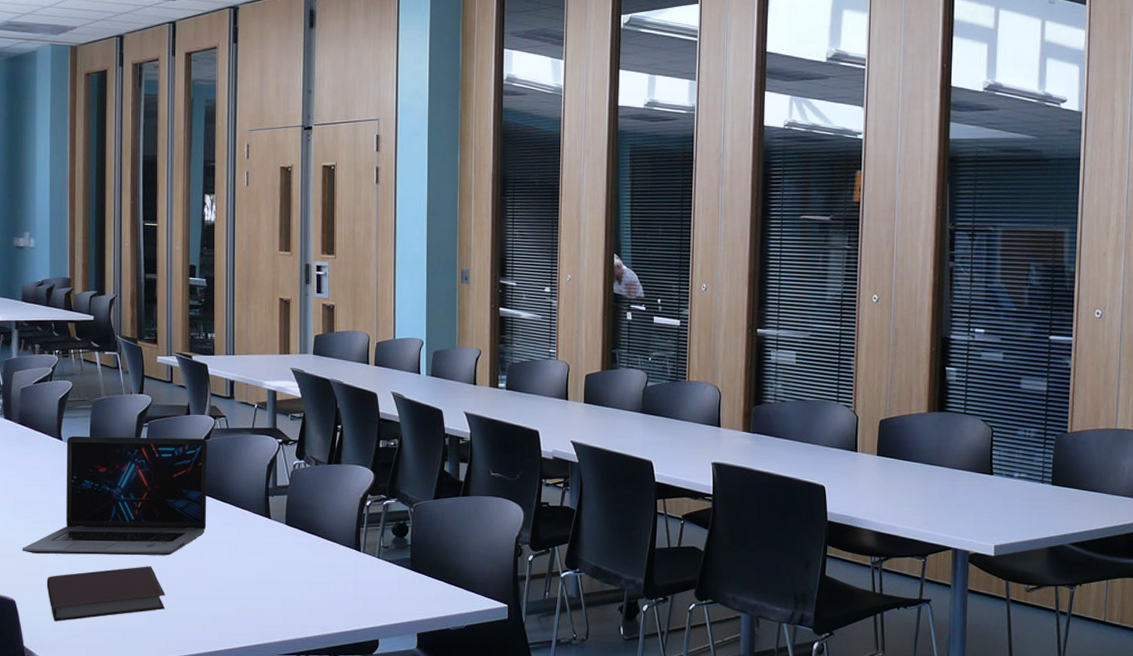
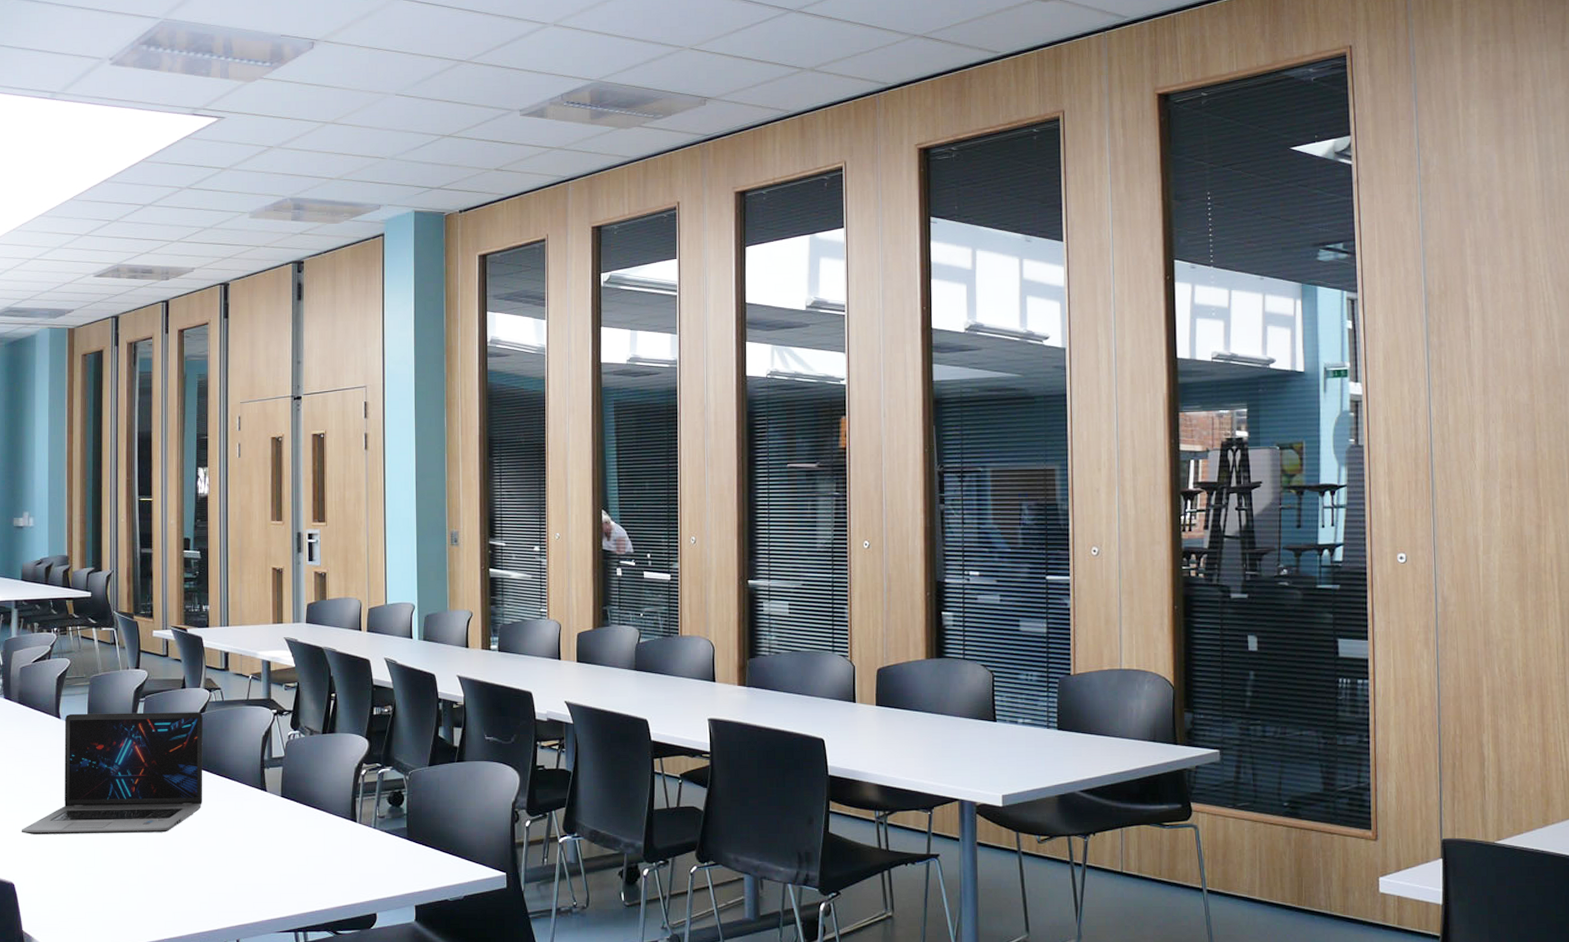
notebook: present [46,566,165,621] -> none [45,844,163,904]

